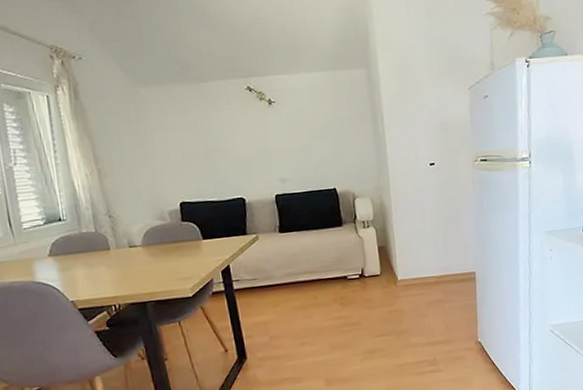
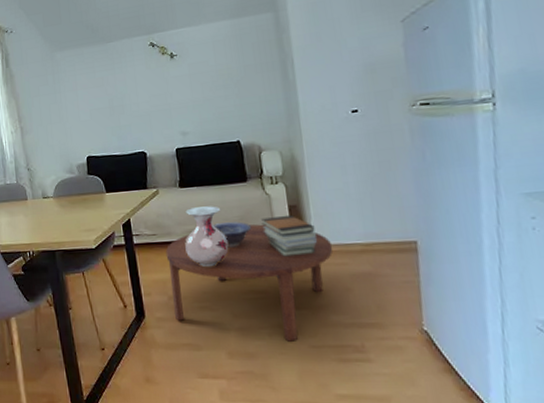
coffee table: none [266,264,414,364] -> present [165,224,333,342]
vase: none [284,249,326,307] -> present [184,206,229,268]
decorative bowl: none [312,263,347,287] -> present [213,222,252,248]
book stack: none [355,254,401,292] -> present [261,214,317,257]

